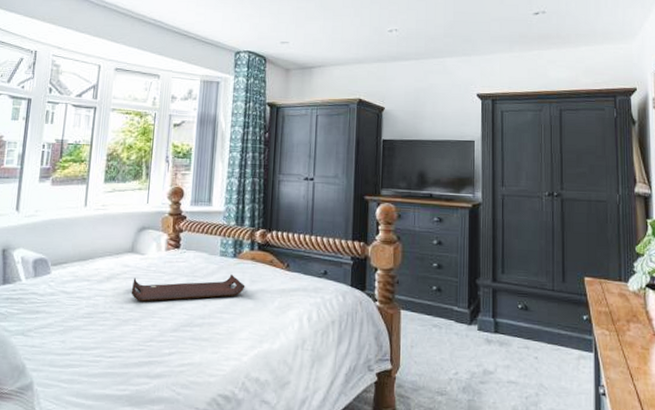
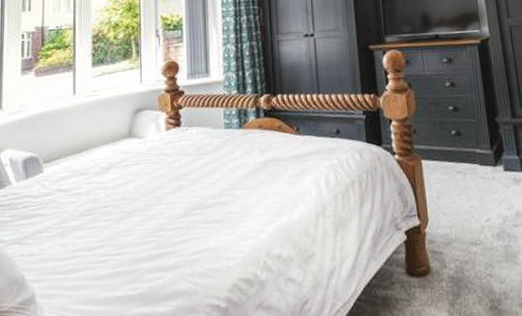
serving tray: present [131,275,245,302] -> none [133,147,255,189]

